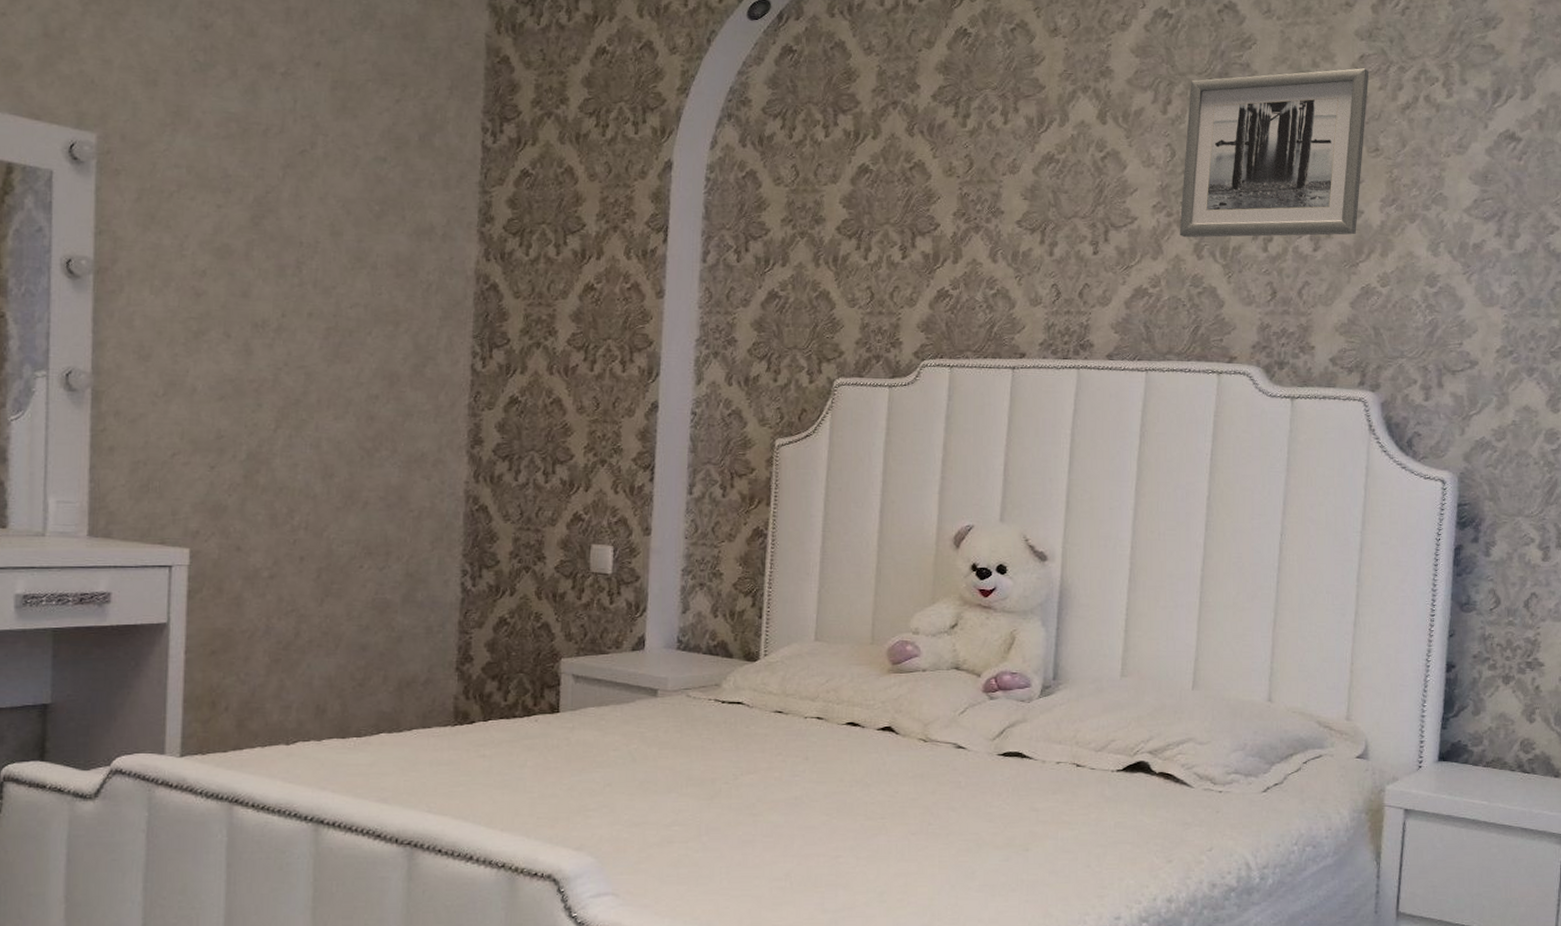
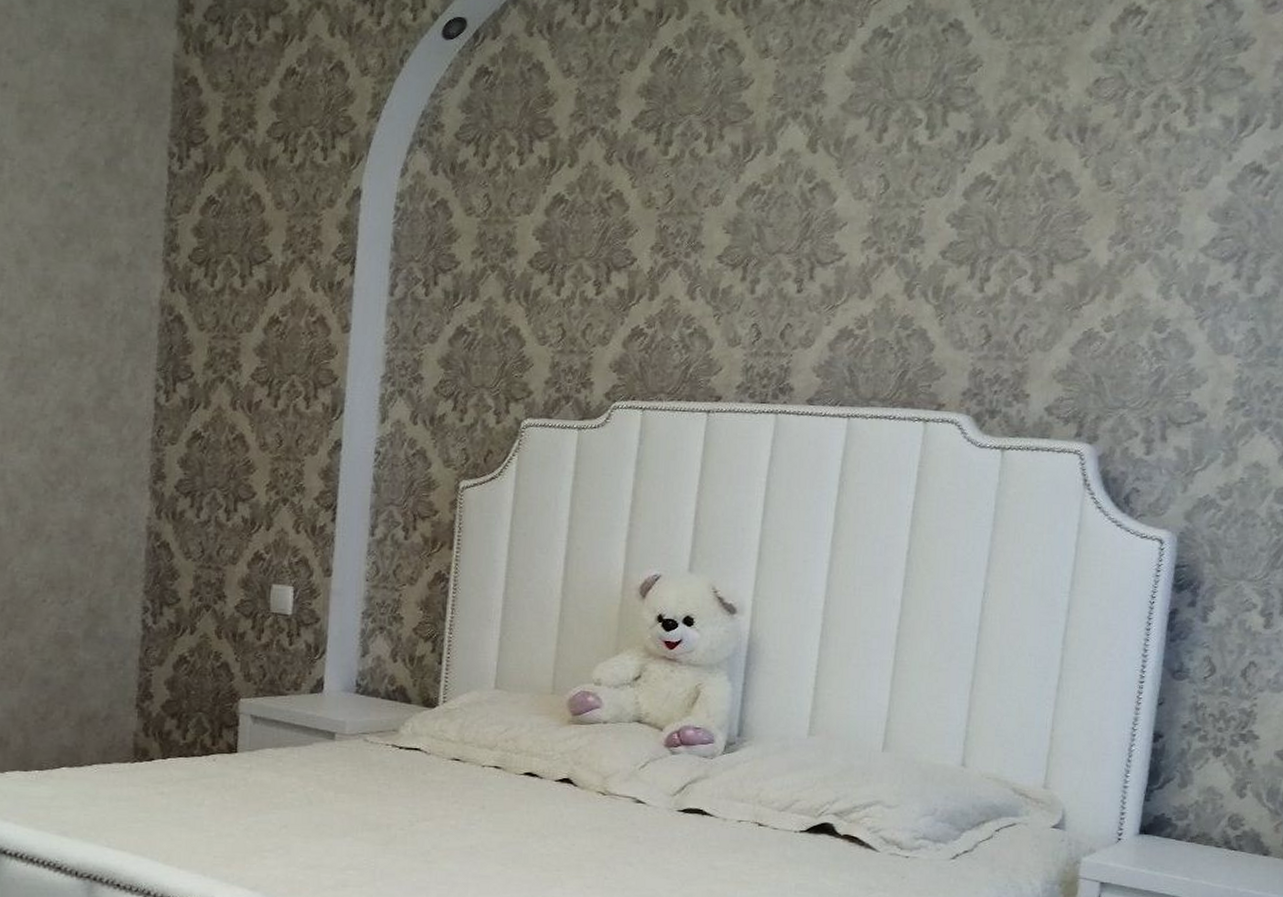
wall art: present [1179,68,1369,238] -> none [889,93,1105,276]

